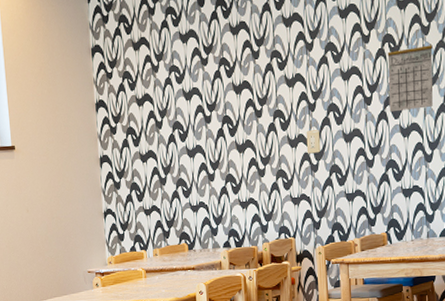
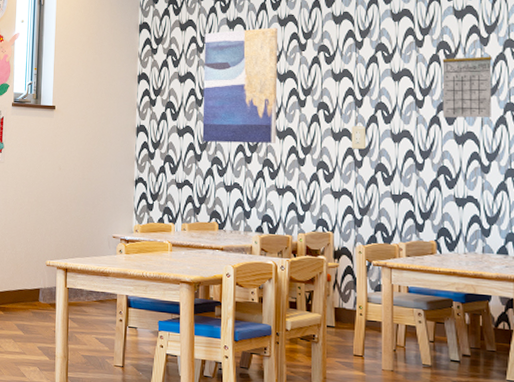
wall art: none [158,37,236,165] -> present [202,27,277,144]

